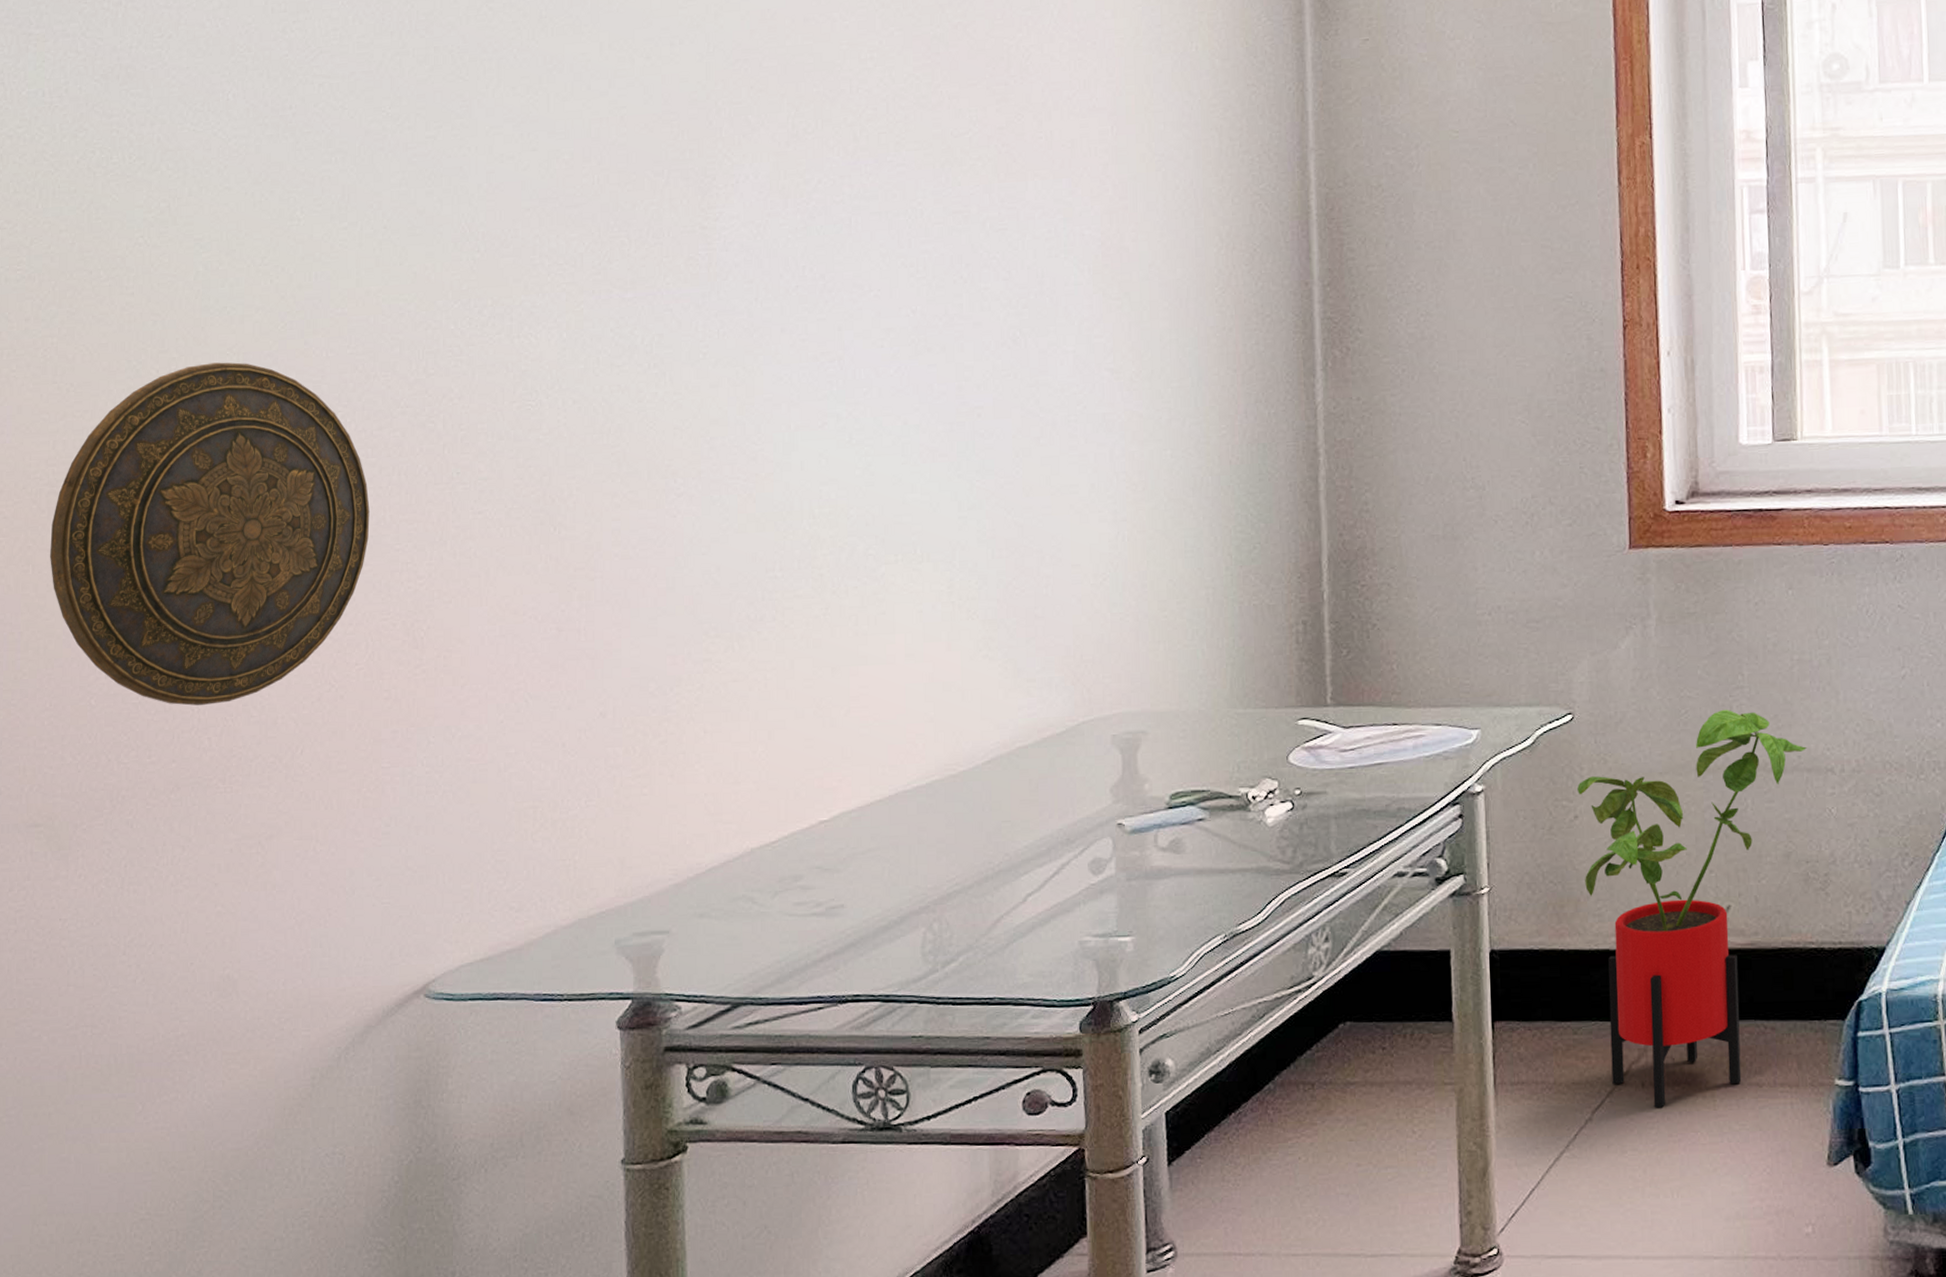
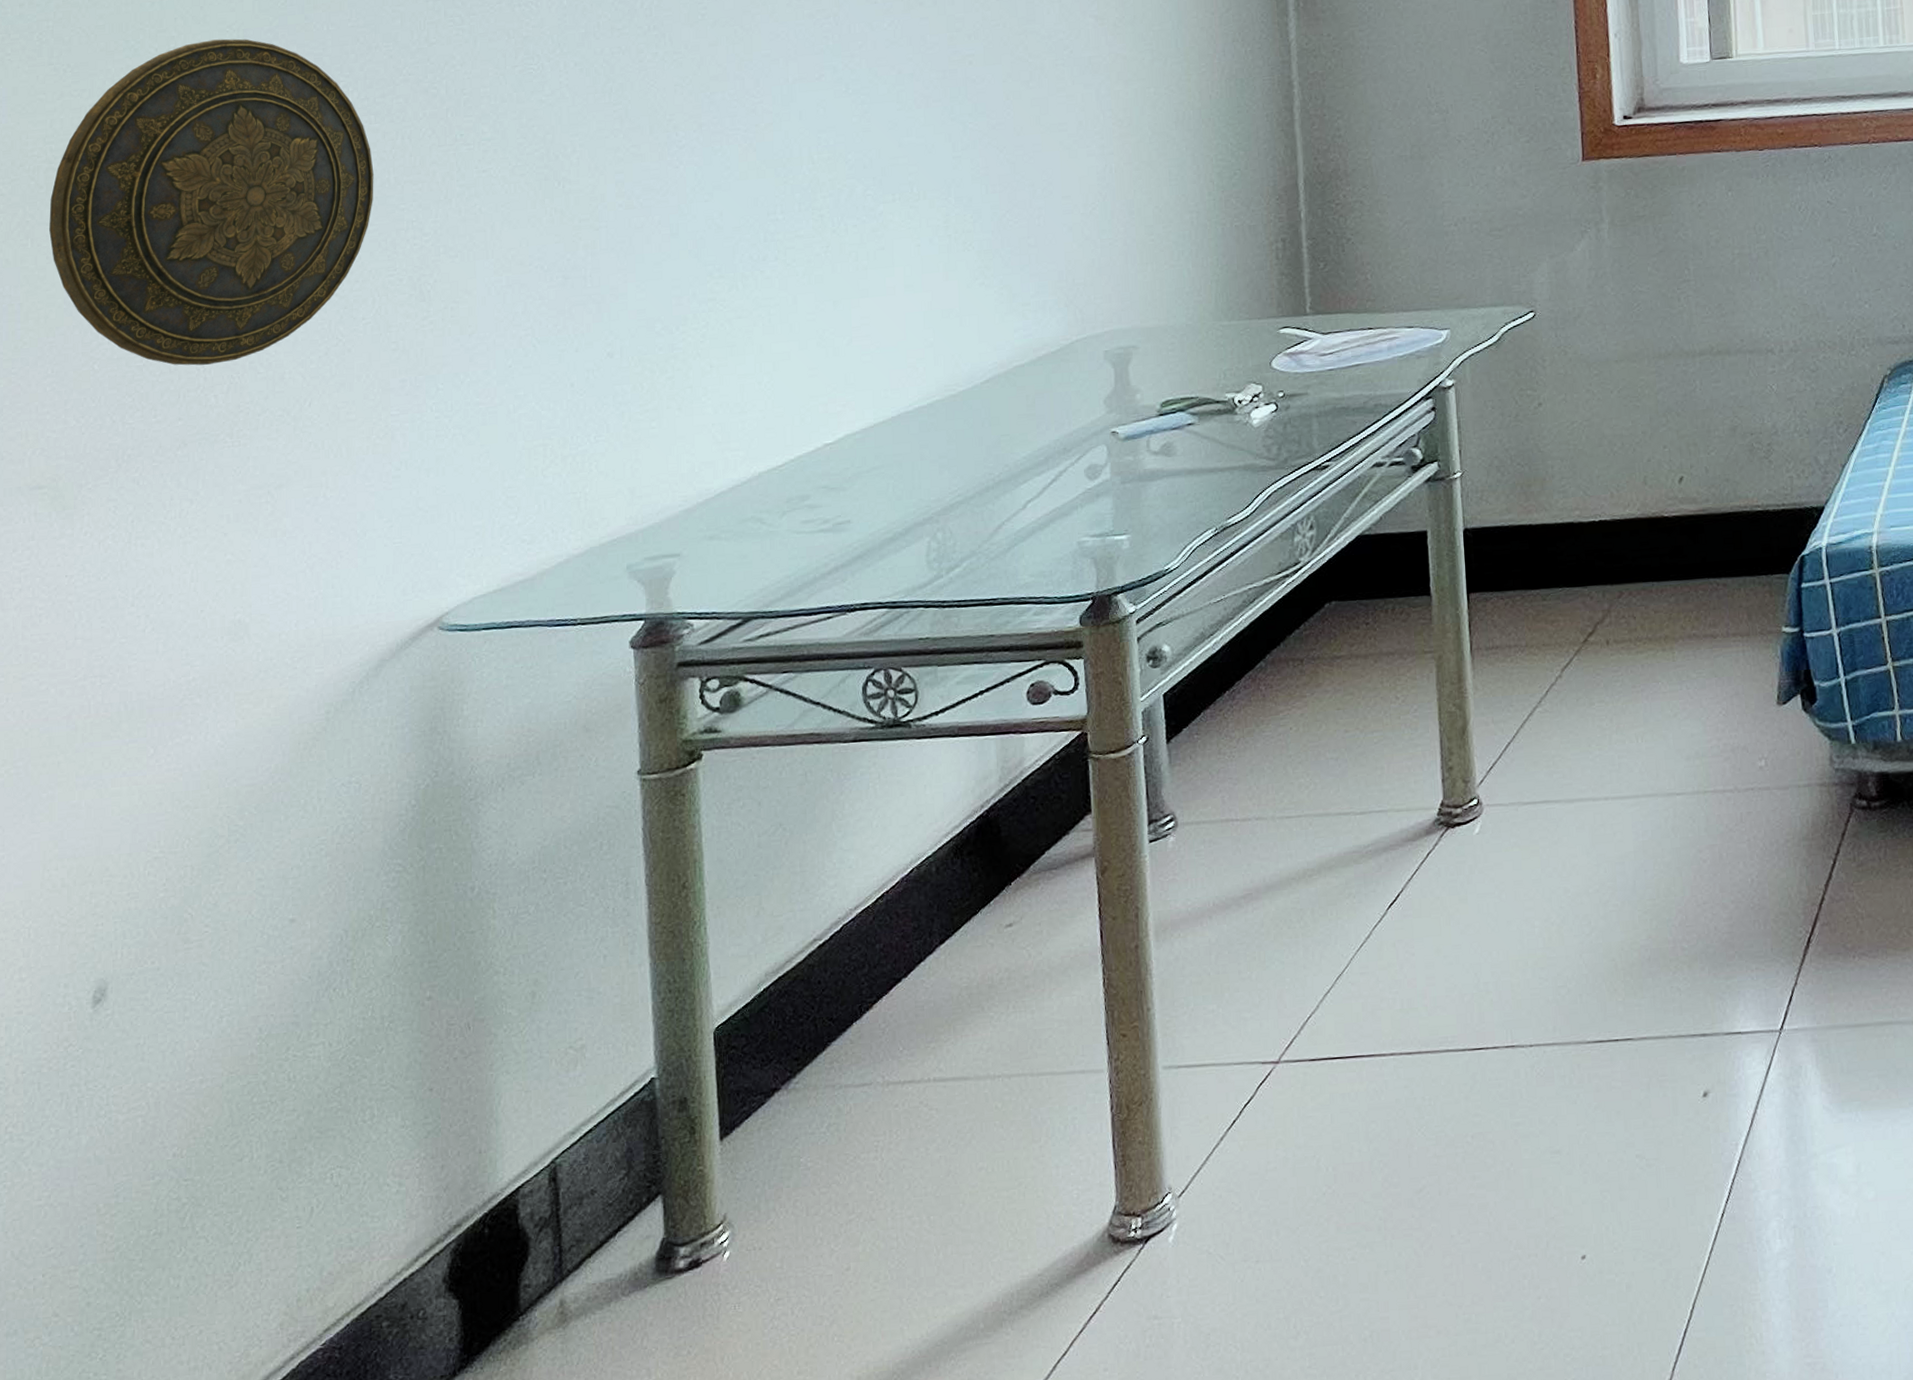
house plant: present [1577,709,1808,1108] -> none [1540,300,1750,663]

